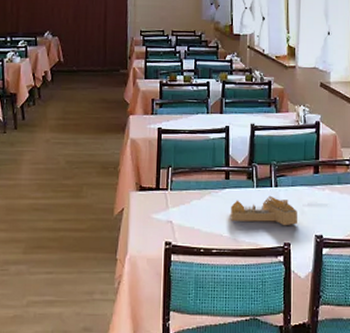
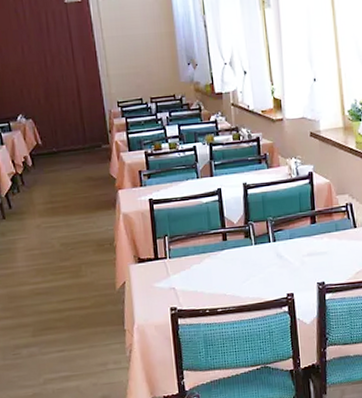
house frame: present [231,195,297,226] -> none [231,250,298,280]

